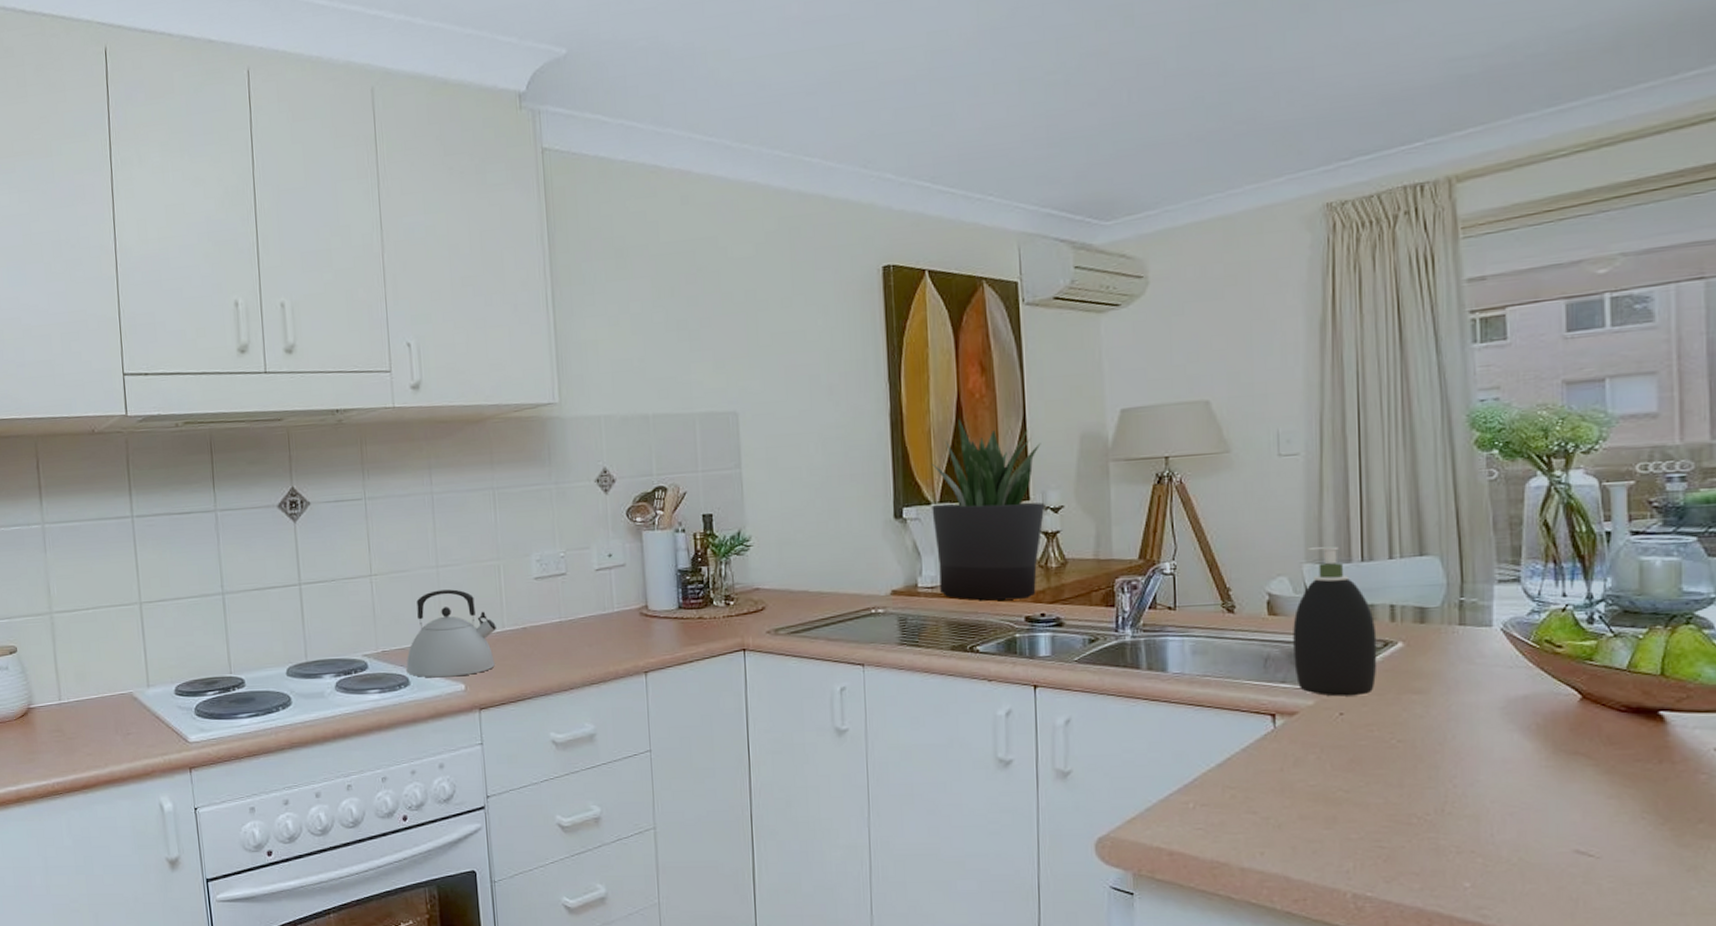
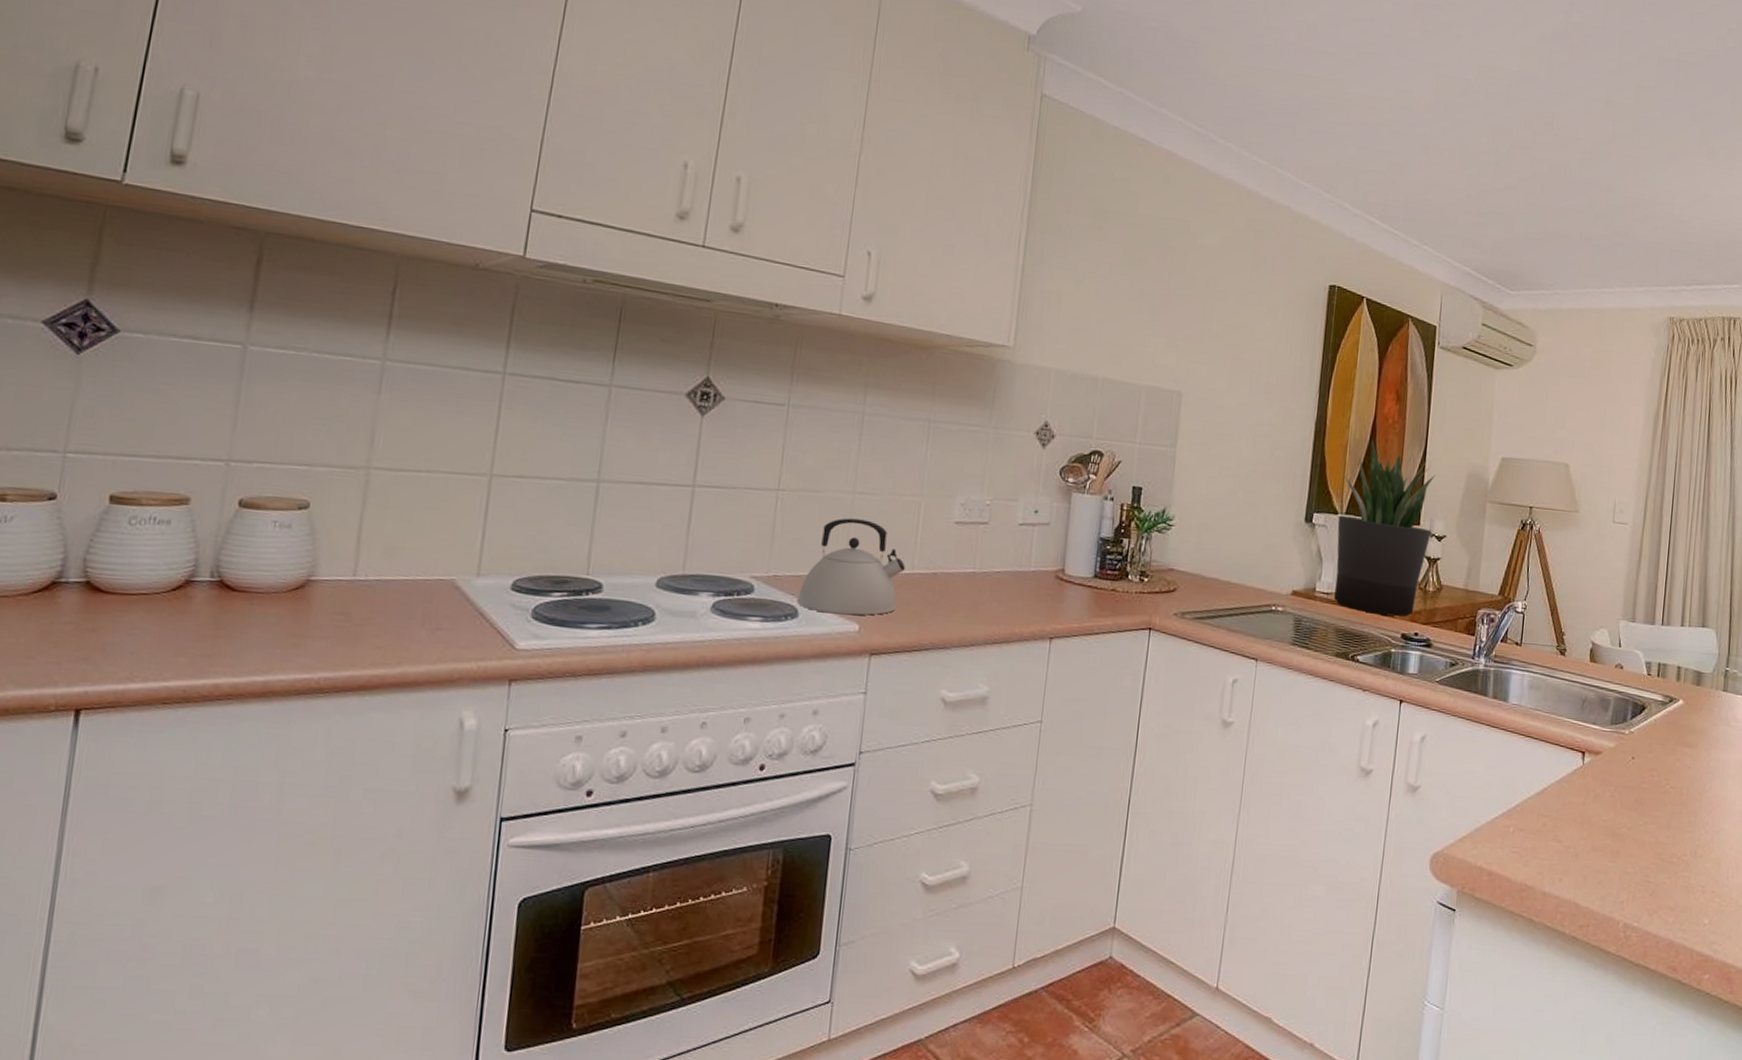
soap dispenser: present [1293,546,1377,697] -> none [1604,607,1666,744]

